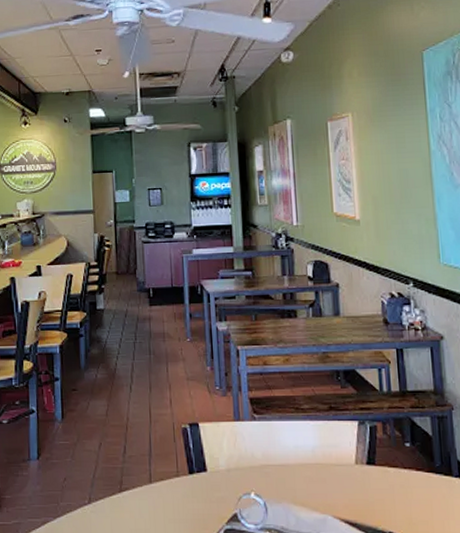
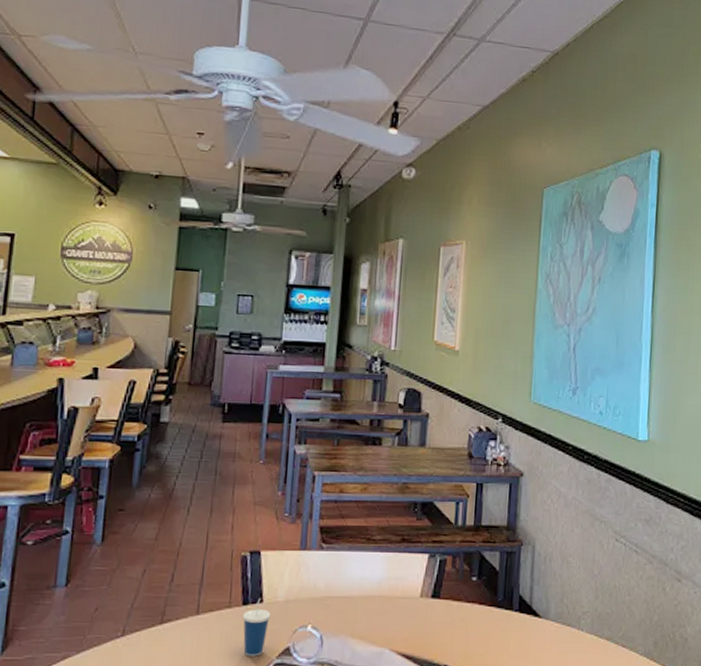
cup: none [190,466,216,523] -> present [242,597,271,656]

